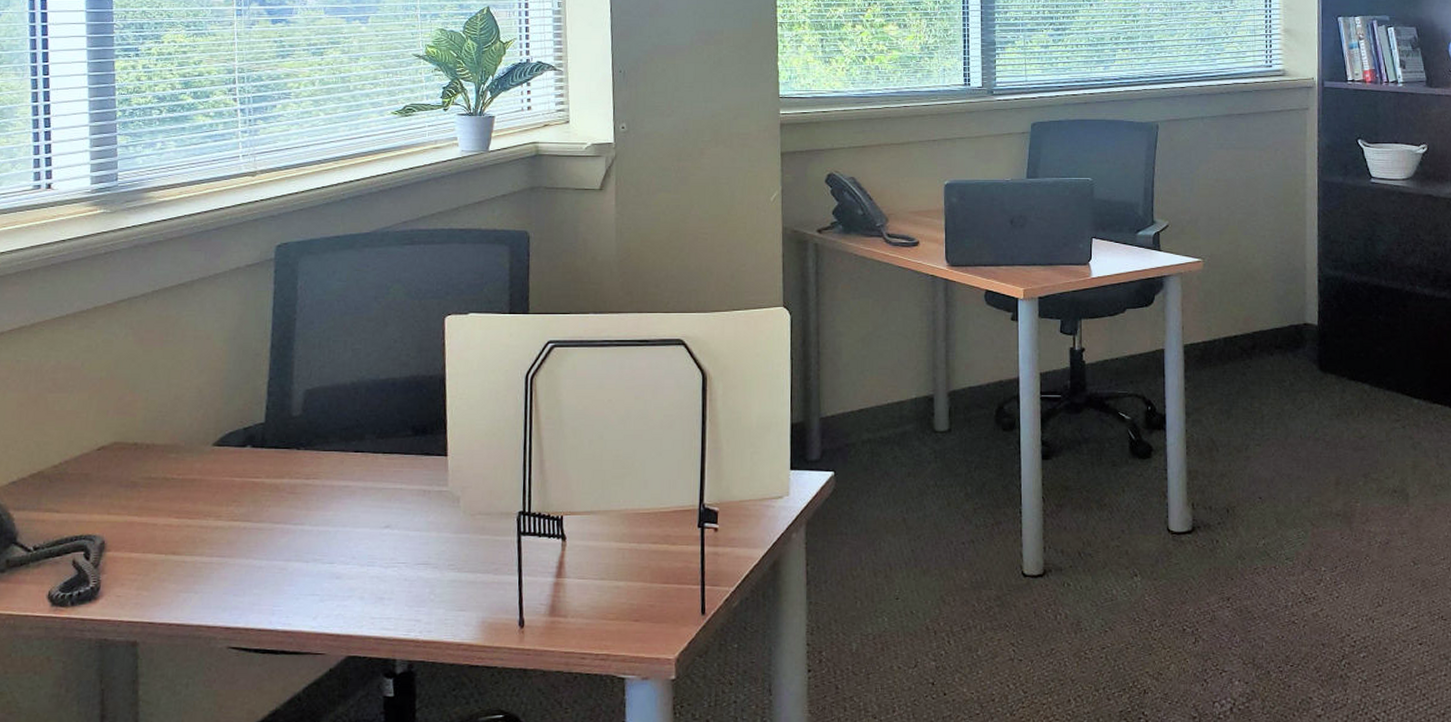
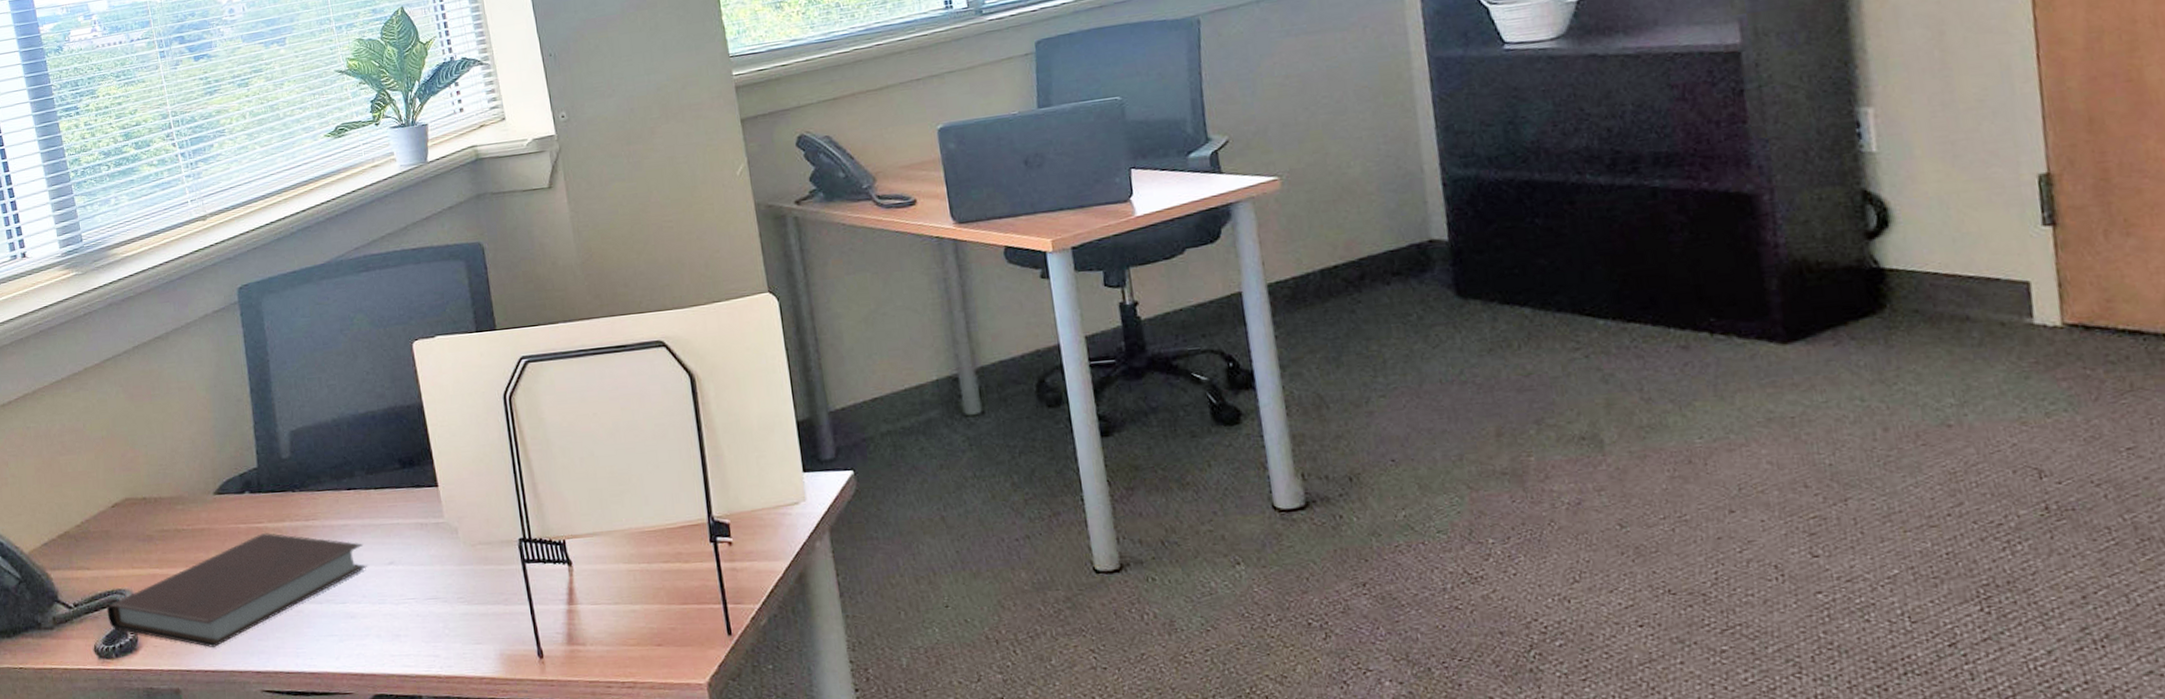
notebook: none [70,488,362,601] -> present [106,533,367,648]

